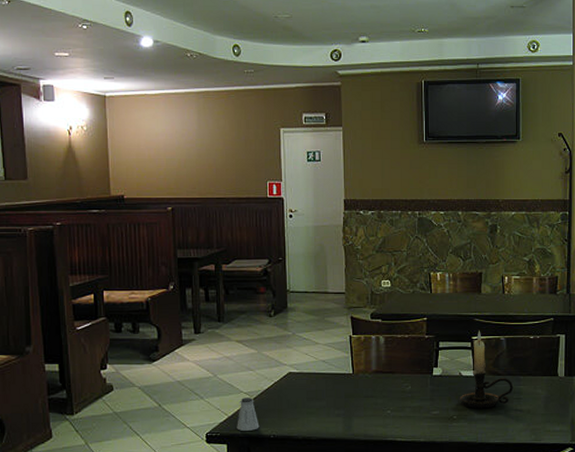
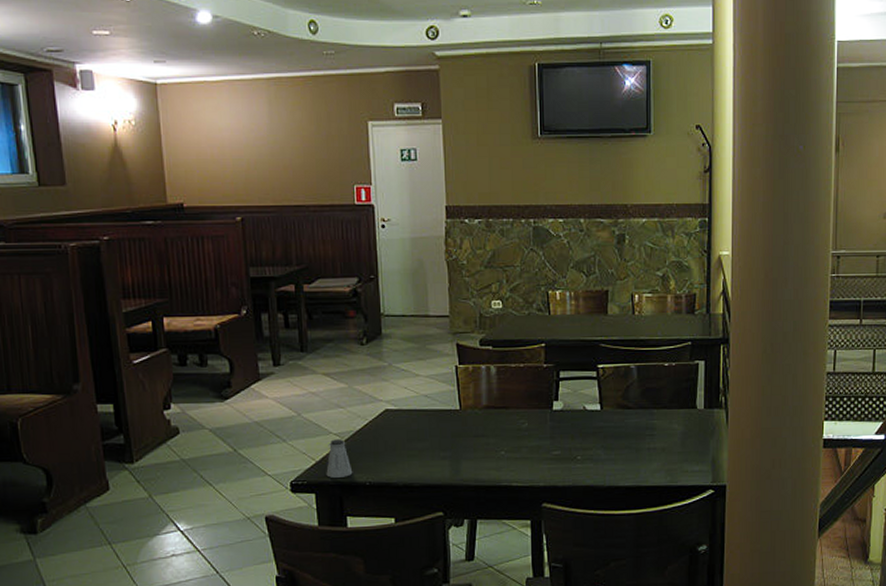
candle holder: present [459,330,514,409] -> none [583,357,646,448]

